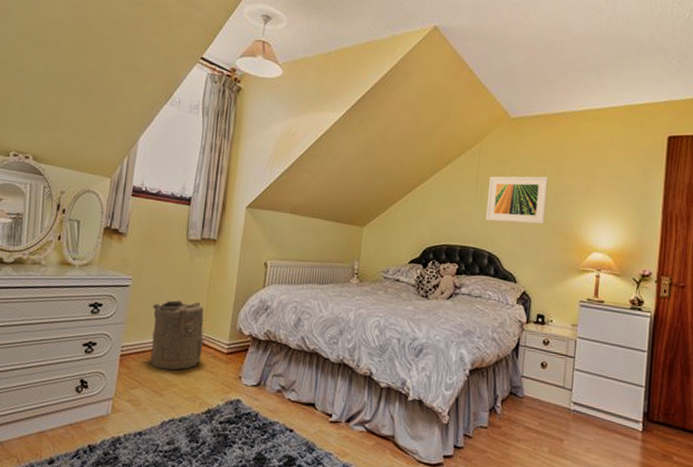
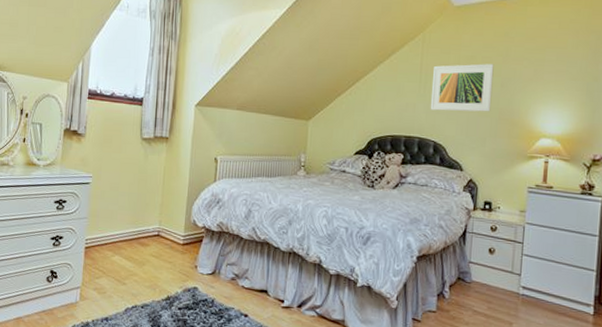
laundry hamper: present [150,300,204,371] -> none [112,196,160,261]

